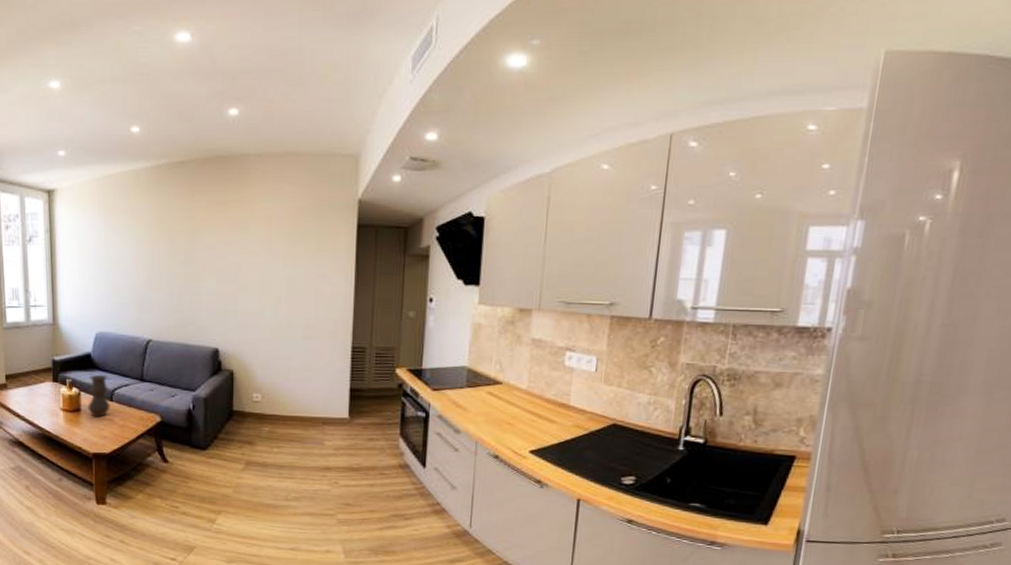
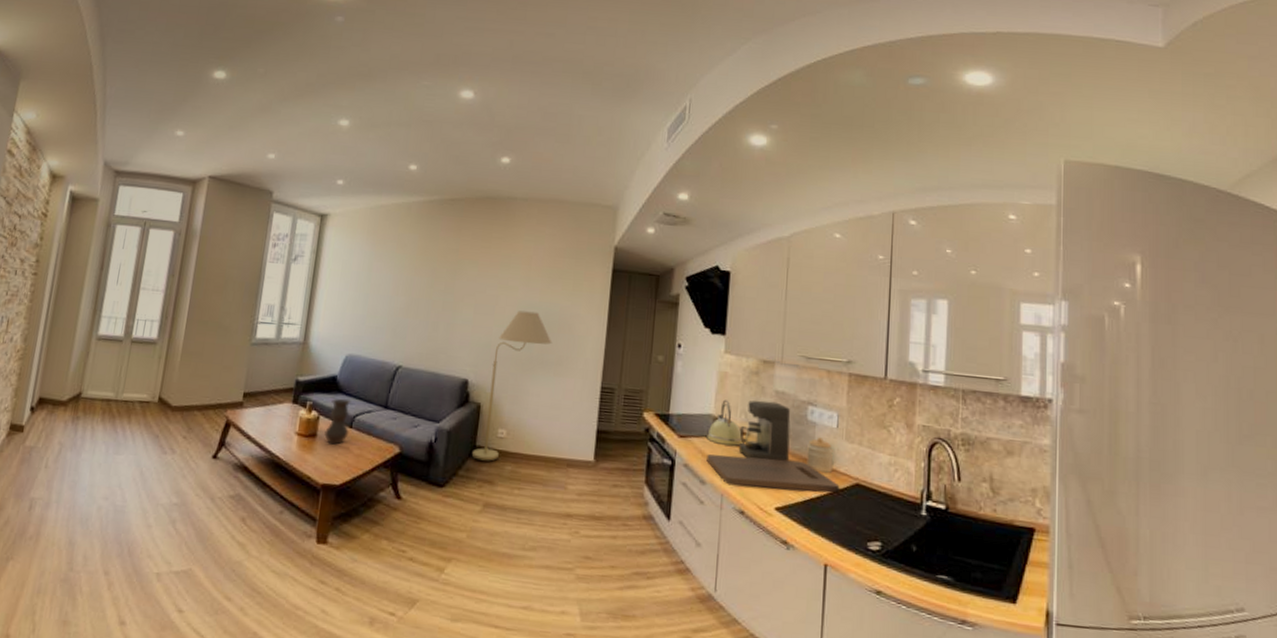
floor lamp: none [229,276,299,424] -> present [471,310,552,461]
kettle: none [461,351,499,395] -> present [707,399,744,446]
cutting board: none [461,404,596,435] -> present [706,454,840,494]
coffee maker: none [493,349,548,407] -> present [738,400,791,461]
jar: none [563,382,591,416] -> present [806,437,834,474]

